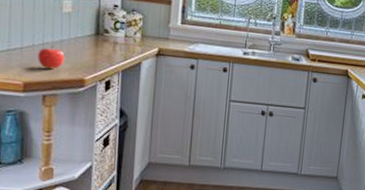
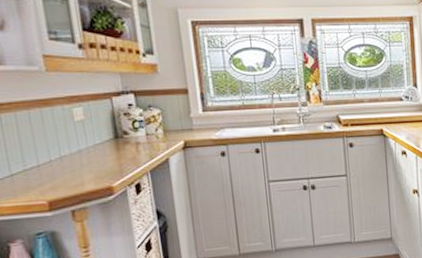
fruit: present [38,45,65,70] -> none [57,157,88,183]

